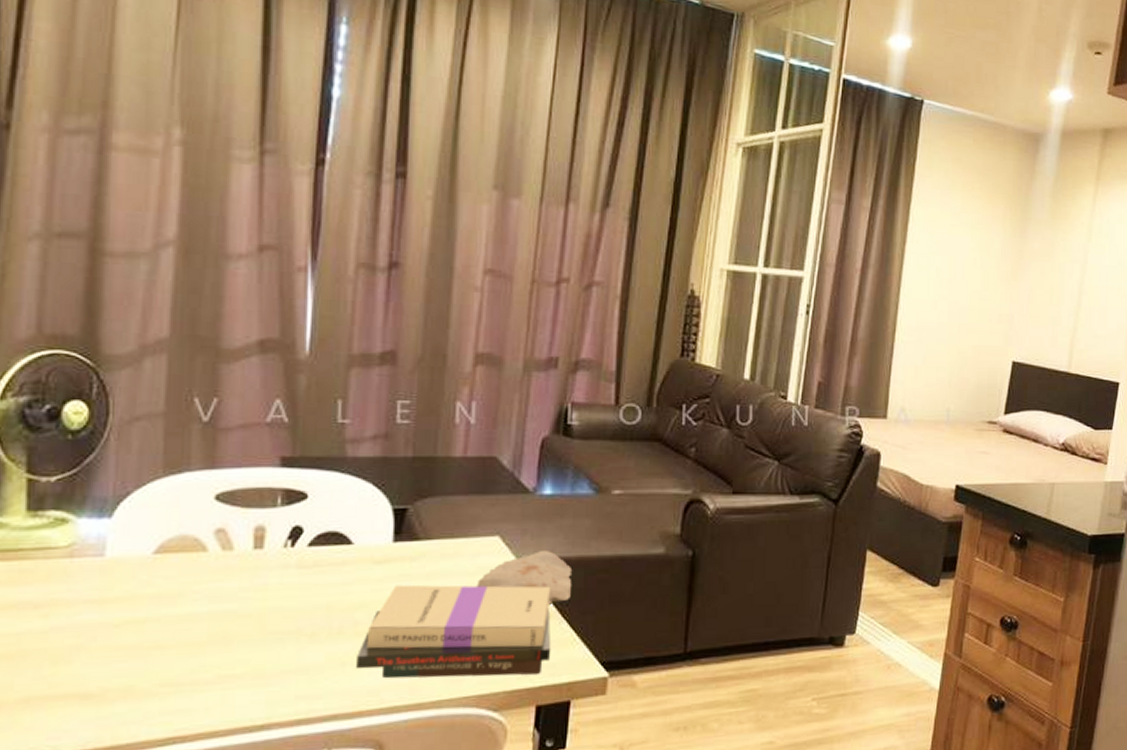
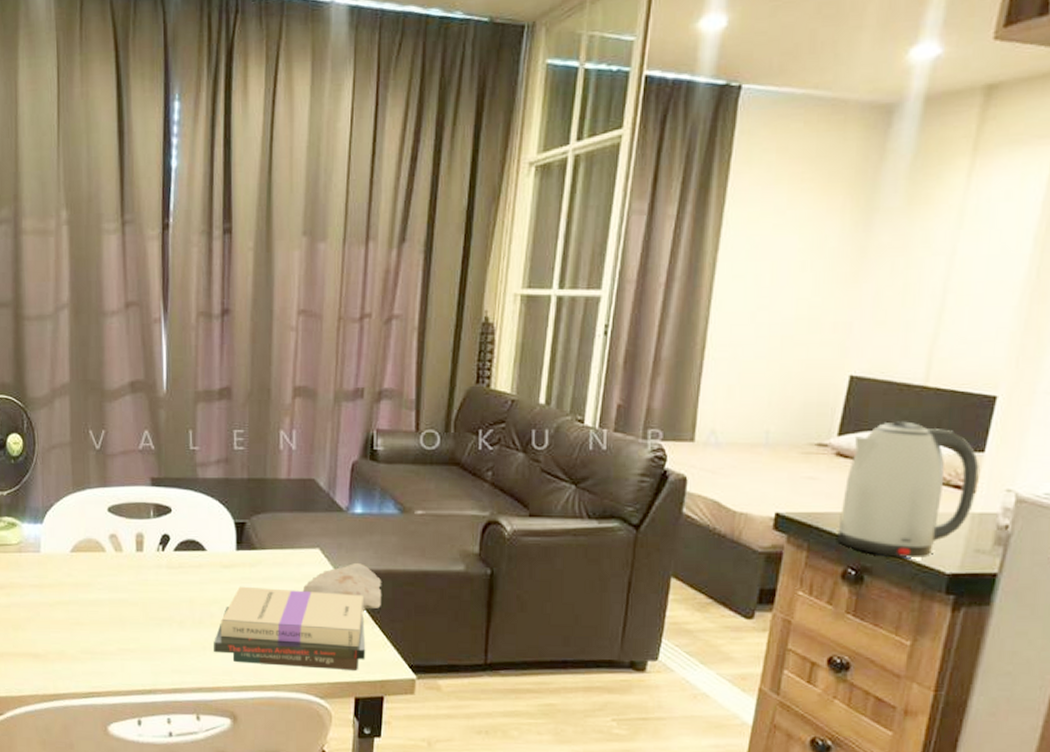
kettle: none [1006,402,1109,524] -> present [837,421,980,559]

